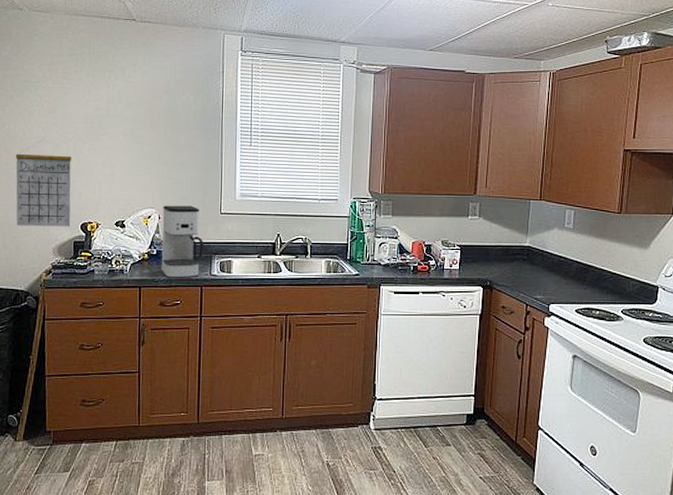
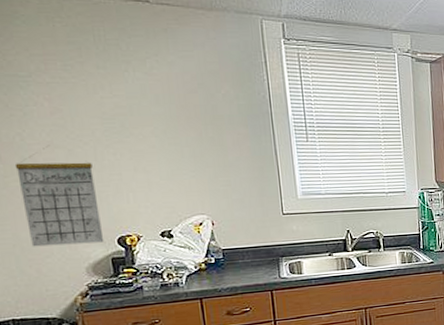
coffee maker: present [161,205,204,278] -> none [215,208,270,286]

